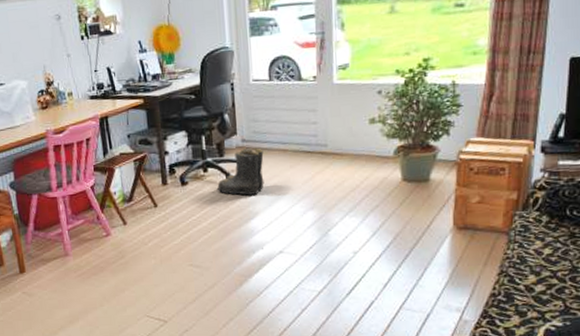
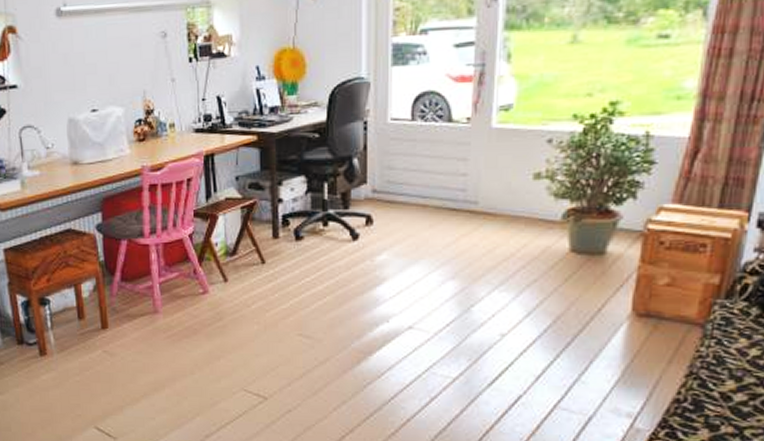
boots: present [216,148,264,196] -> none [337,201,398,257]

